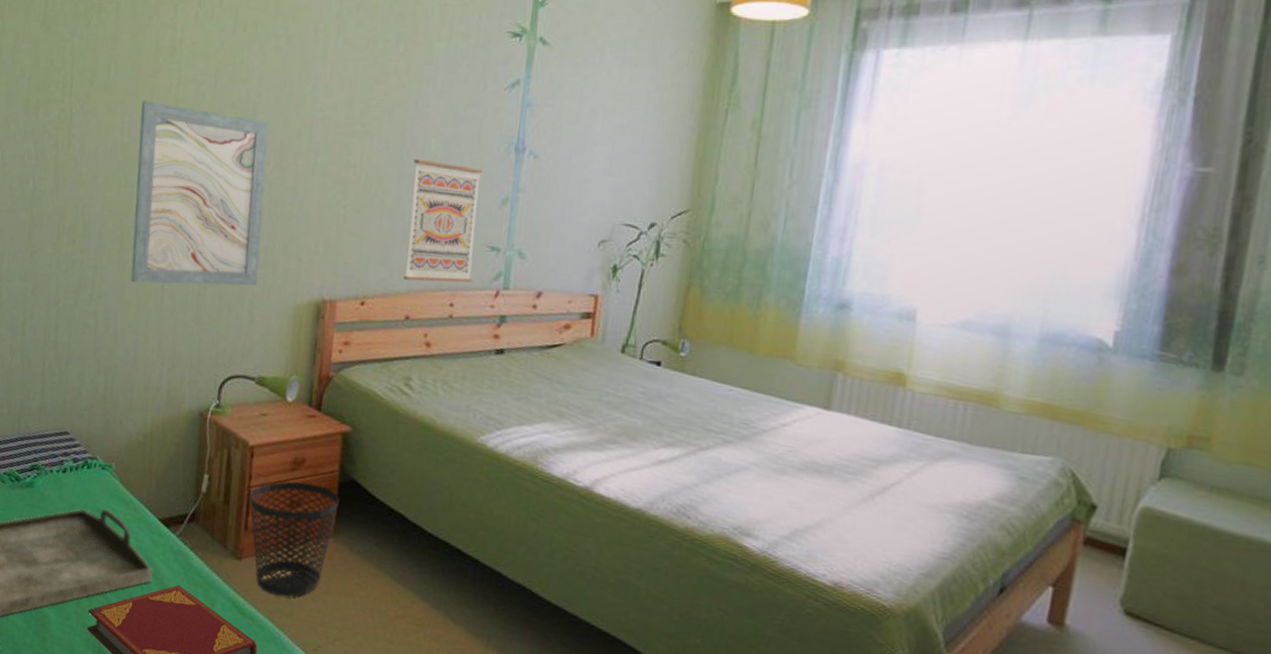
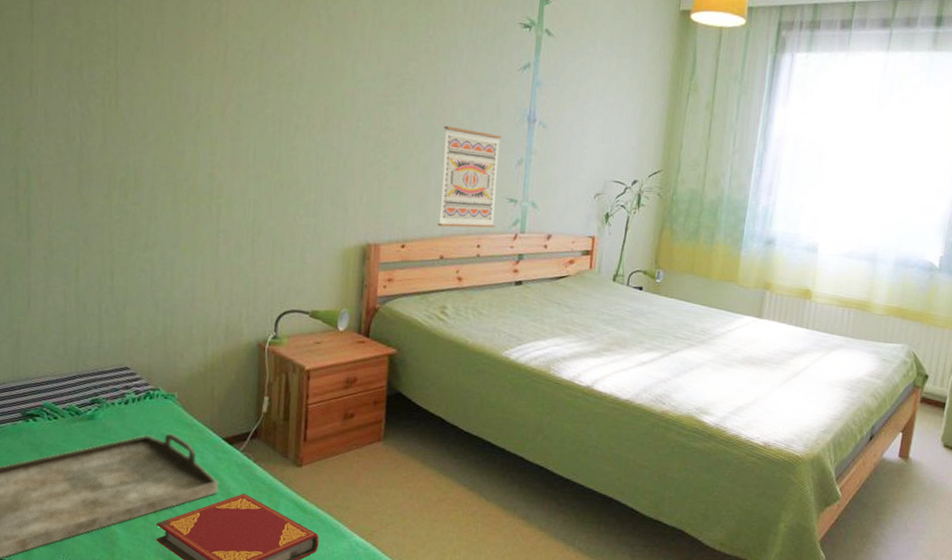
wall art: present [131,100,269,286] -> none [186,66,314,233]
wastebasket: present [249,481,340,597] -> none [307,397,388,494]

